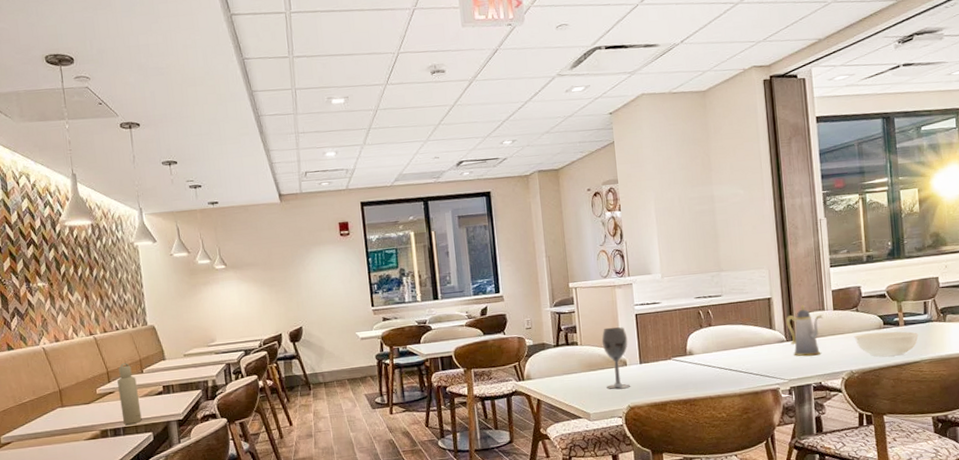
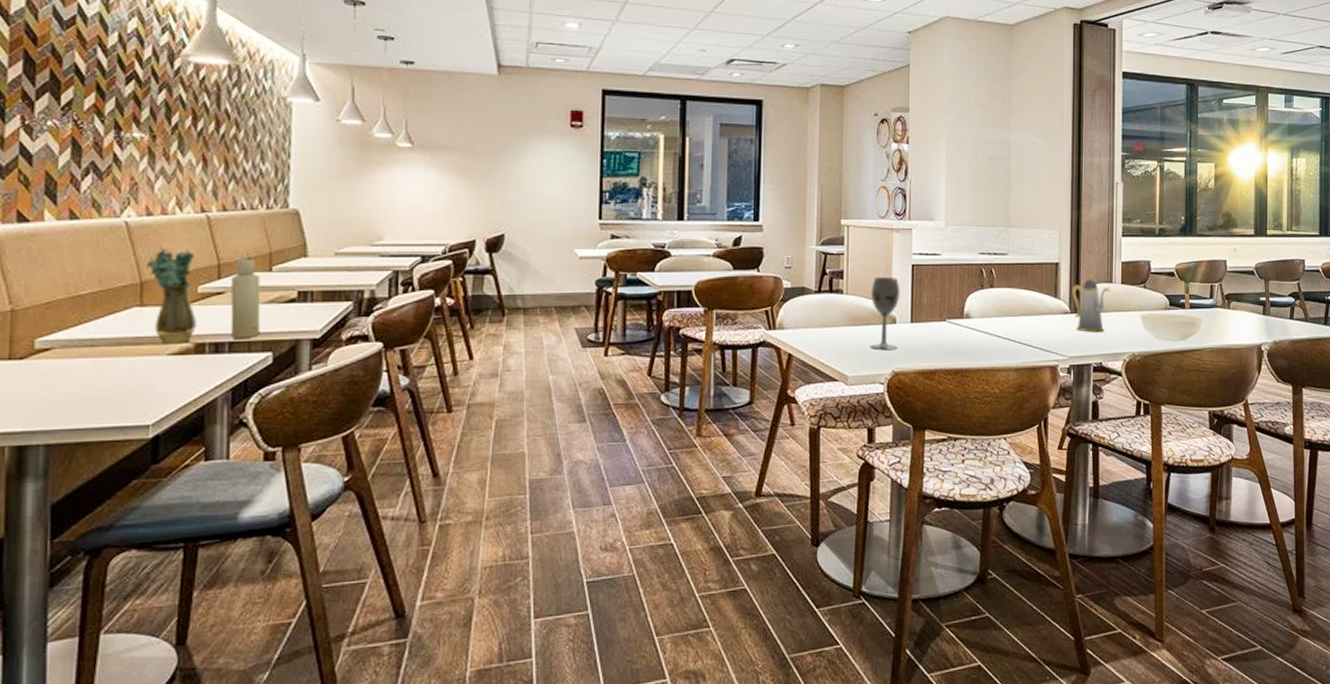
vase: none [61,362,100,433] -> present [146,245,197,344]

